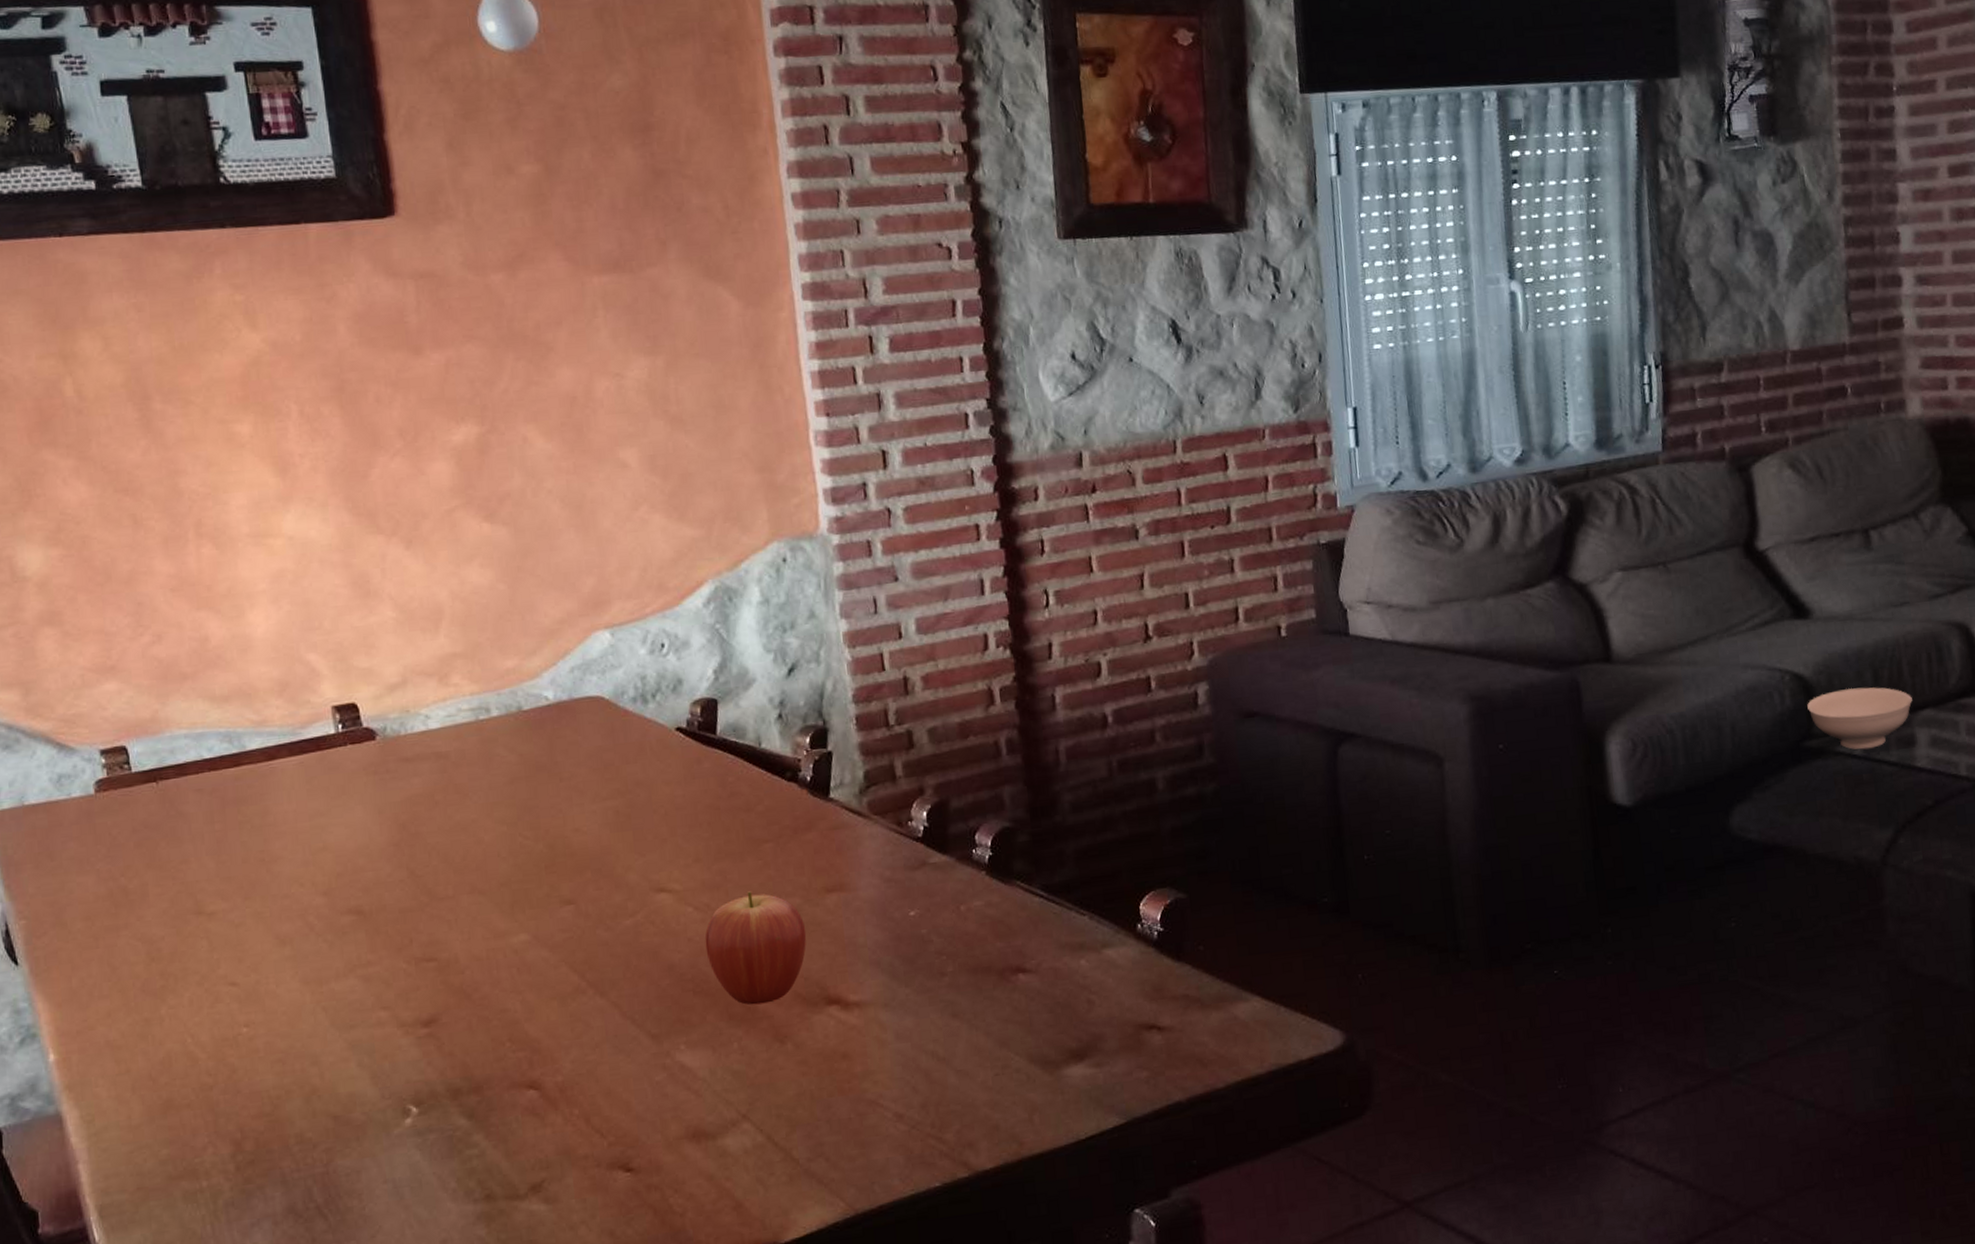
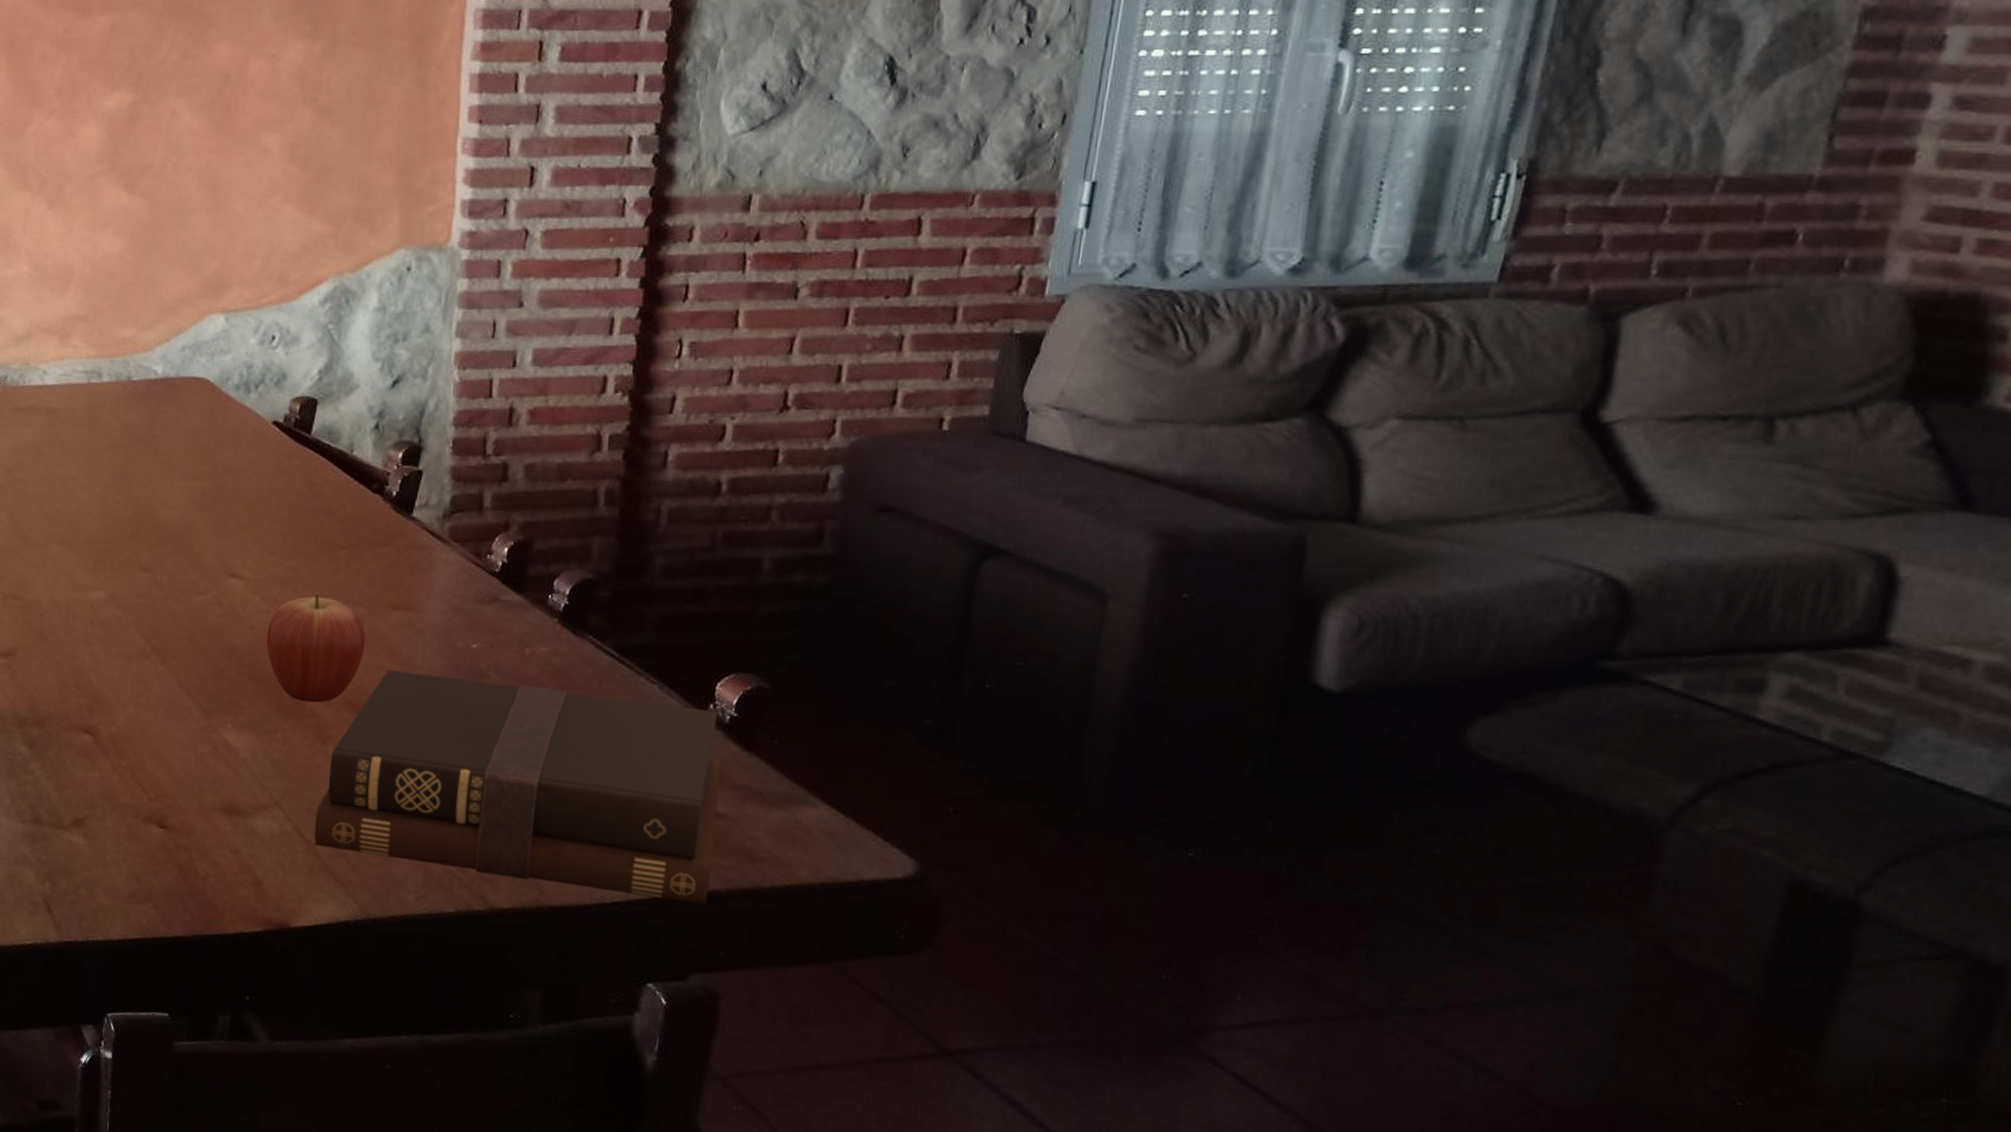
bible: none [786,929,1173,1152] -> present [314,670,722,906]
decorative bowl: present [1807,687,1912,750] -> none [1617,607,1777,686]

